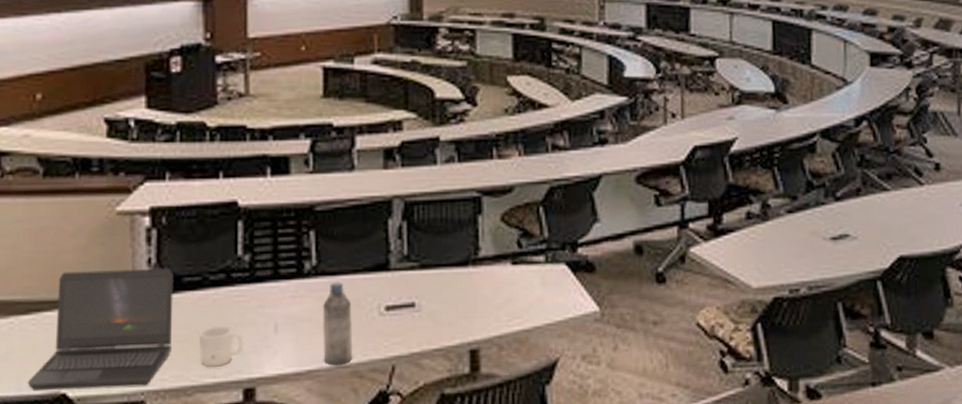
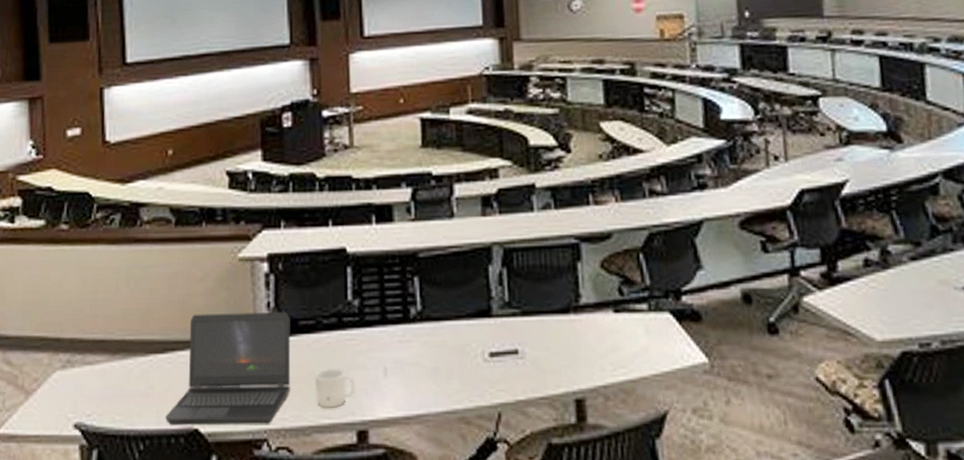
water bottle: present [322,282,352,366] -> none [428,327,459,411]

